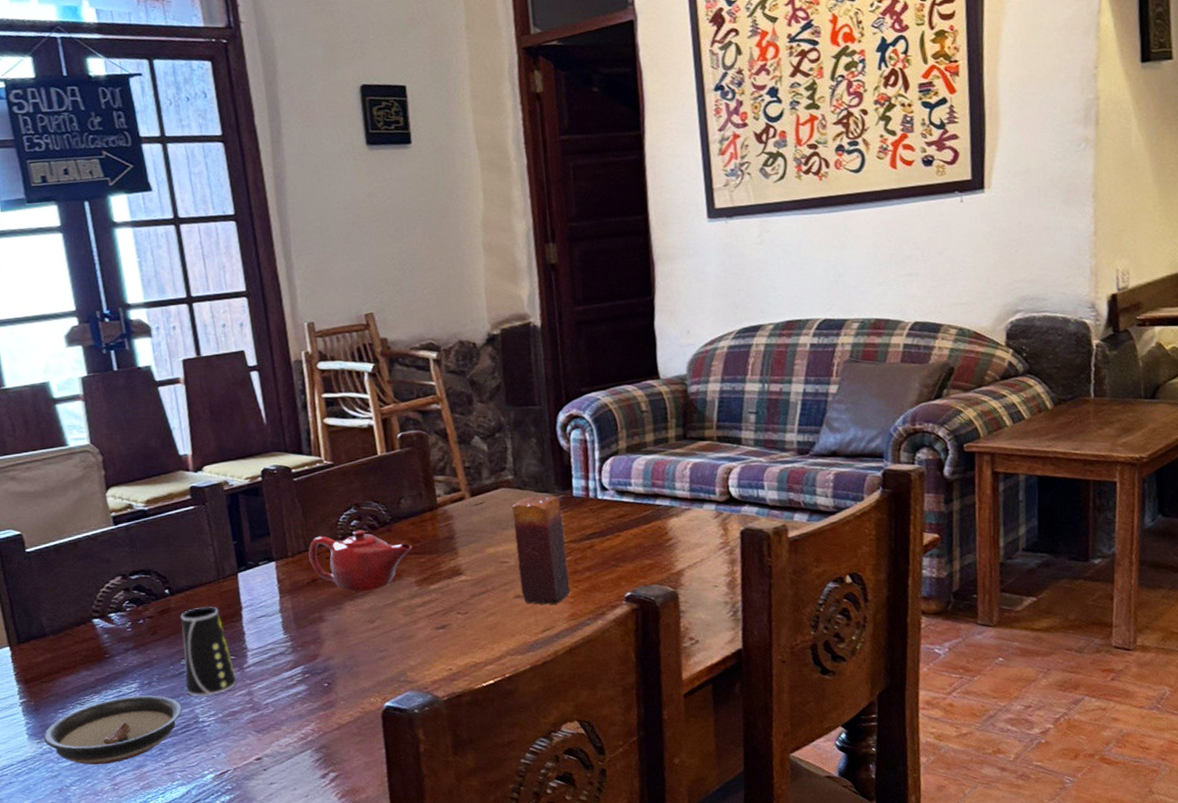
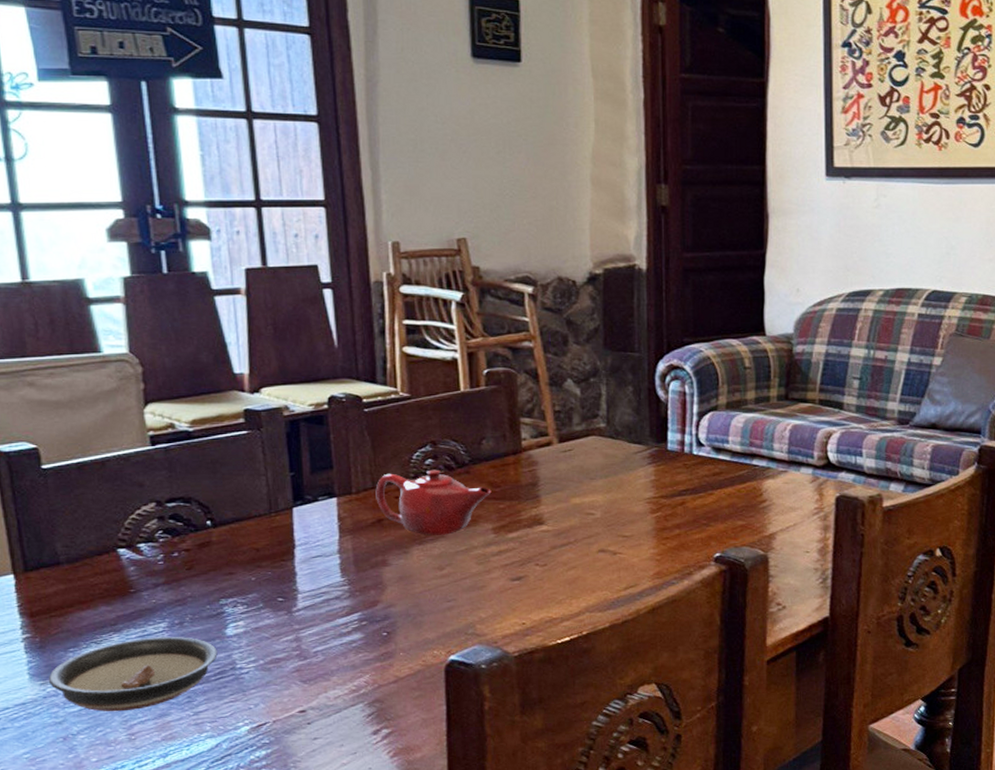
cup: present [180,606,237,697] -> none [222,541,283,641]
candle: present [512,495,571,605] -> none [603,447,658,561]

